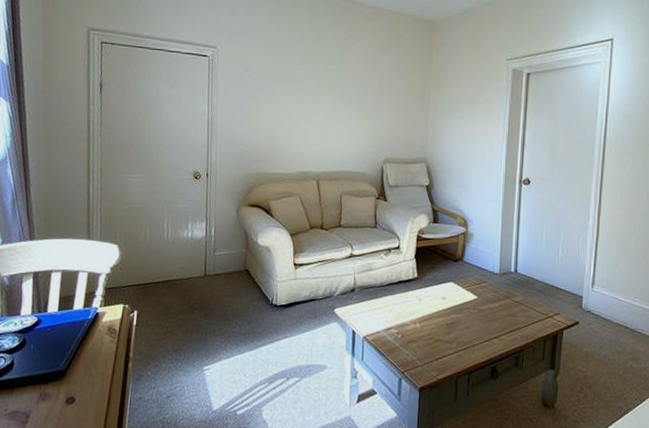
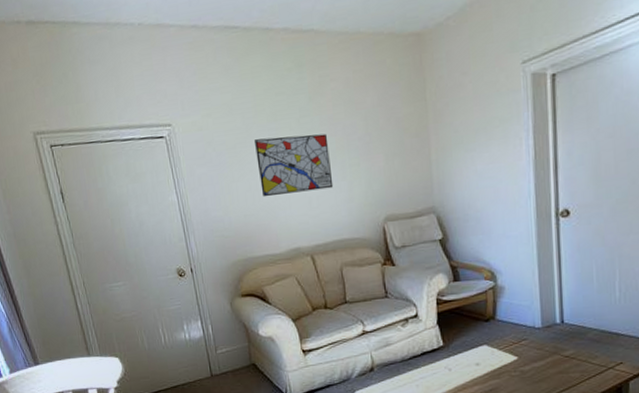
wall art: none [284,74,348,127] -> present [255,133,334,198]

